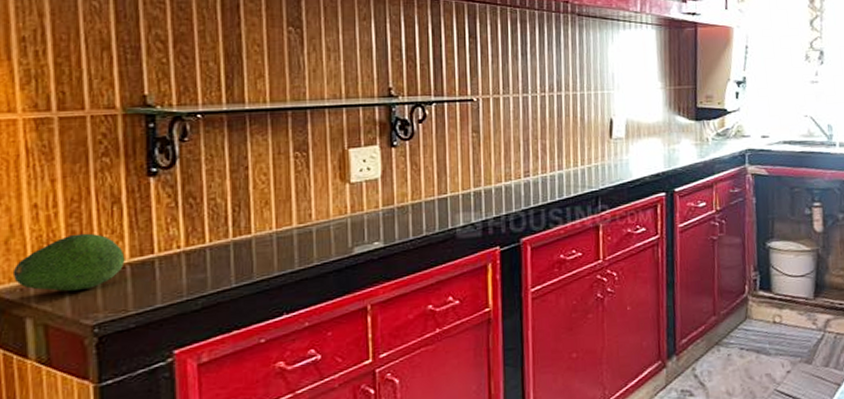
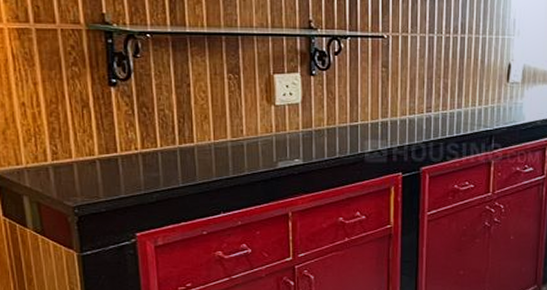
fruit: present [12,233,125,292] -> none [10,130,95,178]

